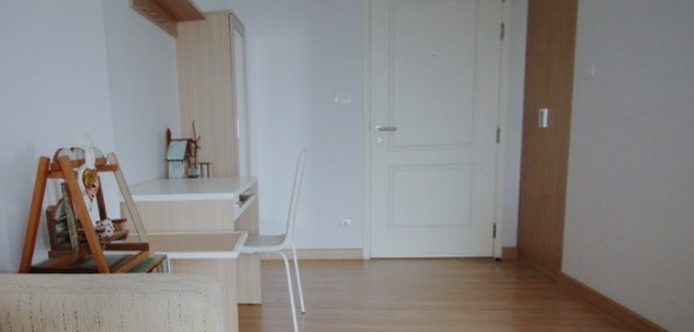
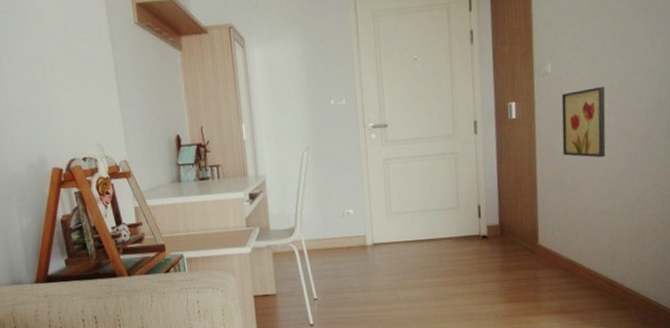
wall art: none [600,95,659,177] -> present [561,87,606,158]

